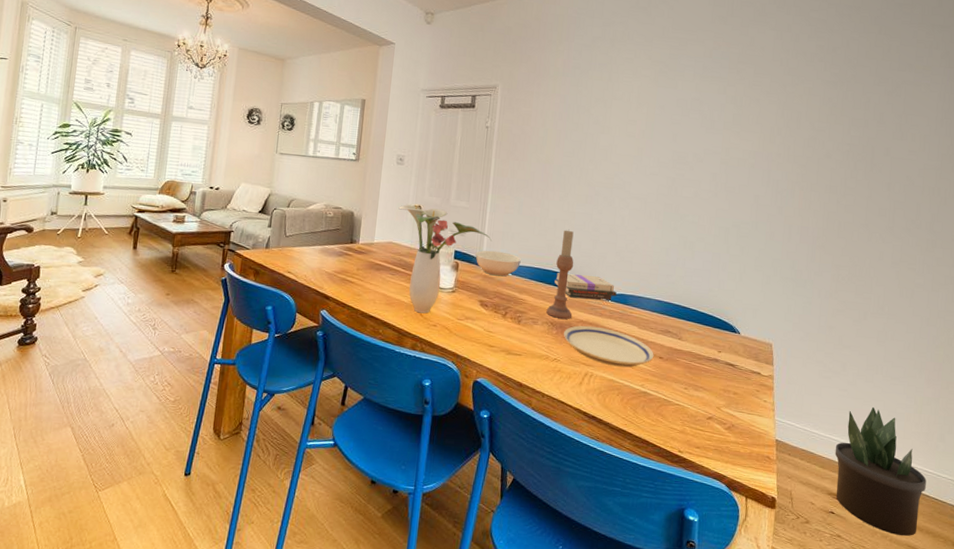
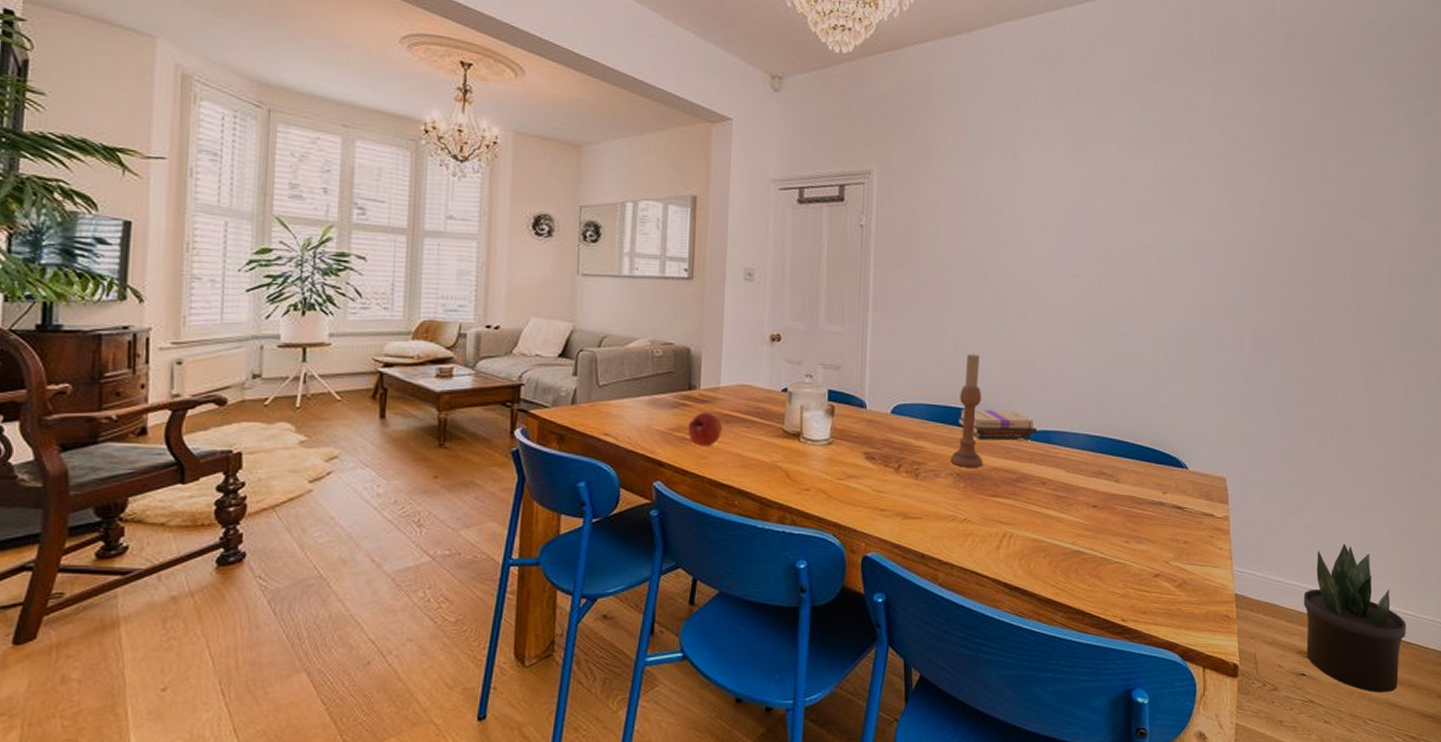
fruit: none [348,260,374,287] -> present [687,412,722,447]
flower arrangement: present [398,204,493,314] -> none [750,334,877,475]
bowl: present [475,250,522,277] -> none [855,386,916,419]
plate: present [563,325,654,368] -> none [973,473,1086,522]

